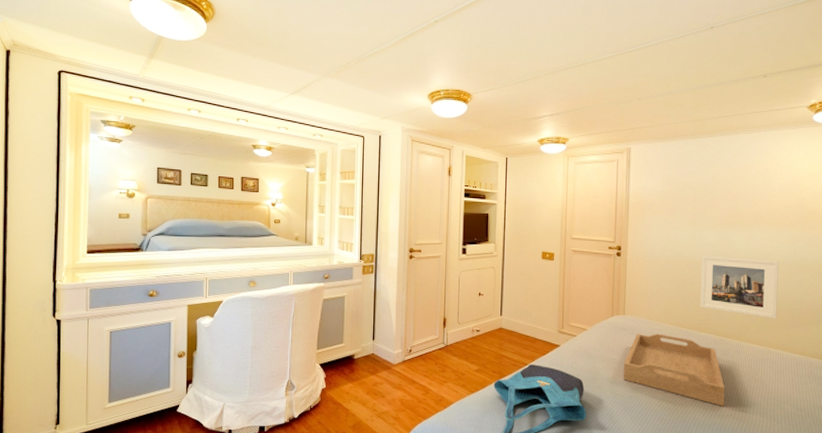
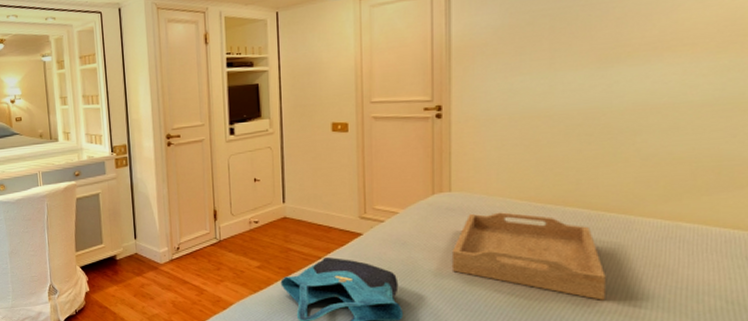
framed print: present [700,255,779,319] -> none [564,101,695,183]

